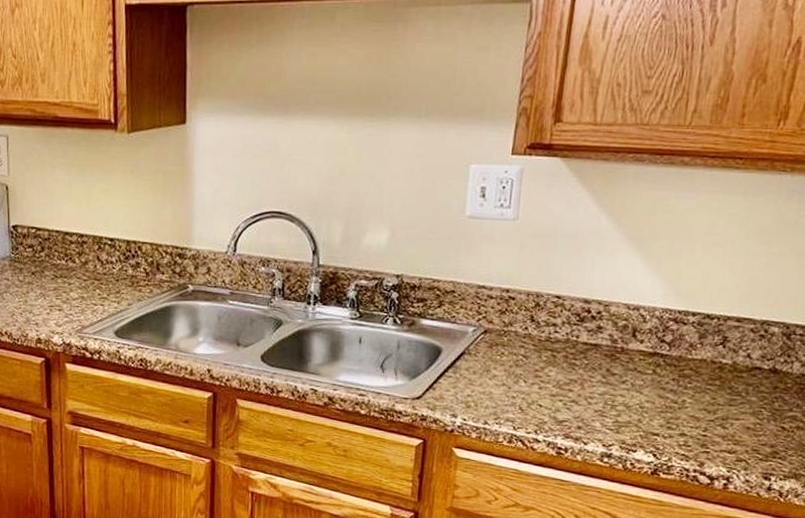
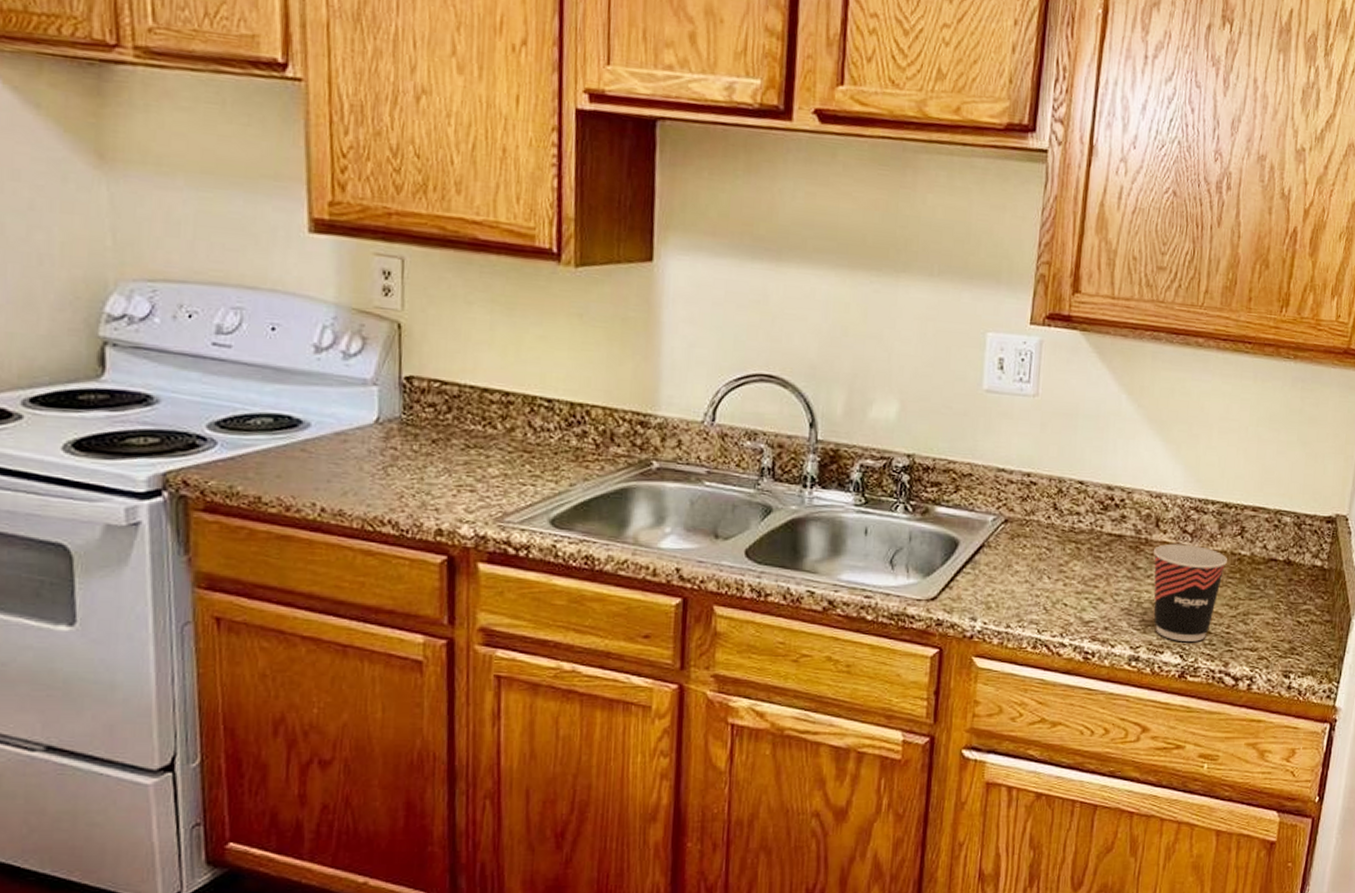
cup: none [627,352,707,443] -> present [1153,543,1227,642]

